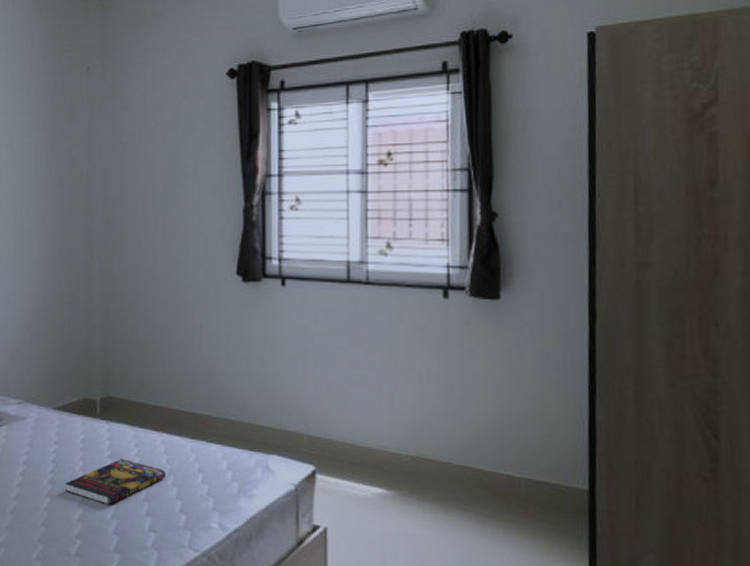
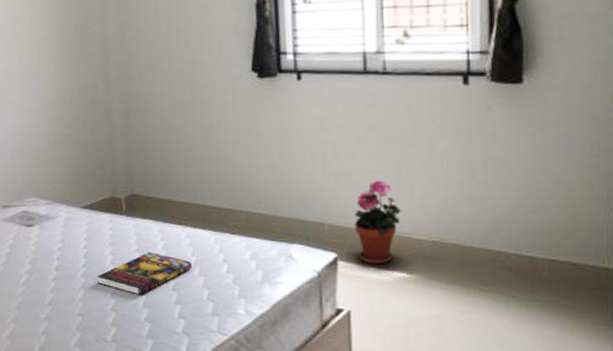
potted plant: none [333,391,381,480] -> present [354,180,401,265]

